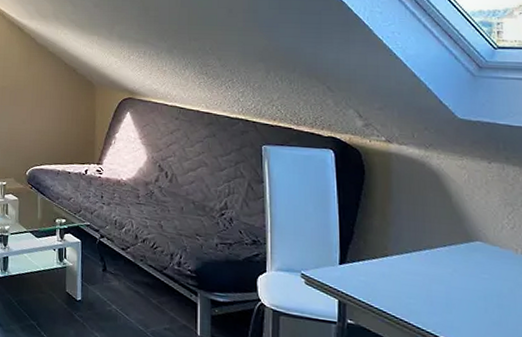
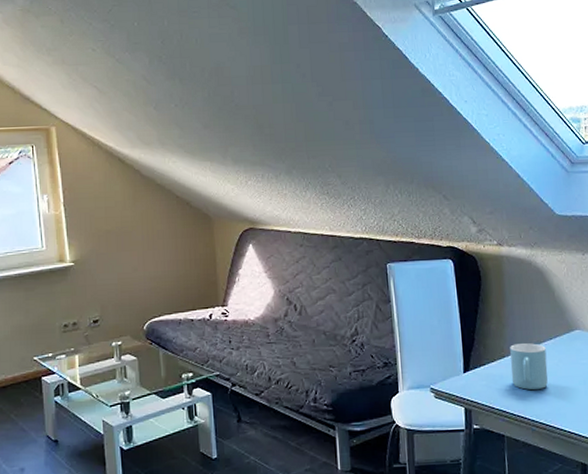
mug: none [394,244,440,297] -> present [510,343,548,390]

